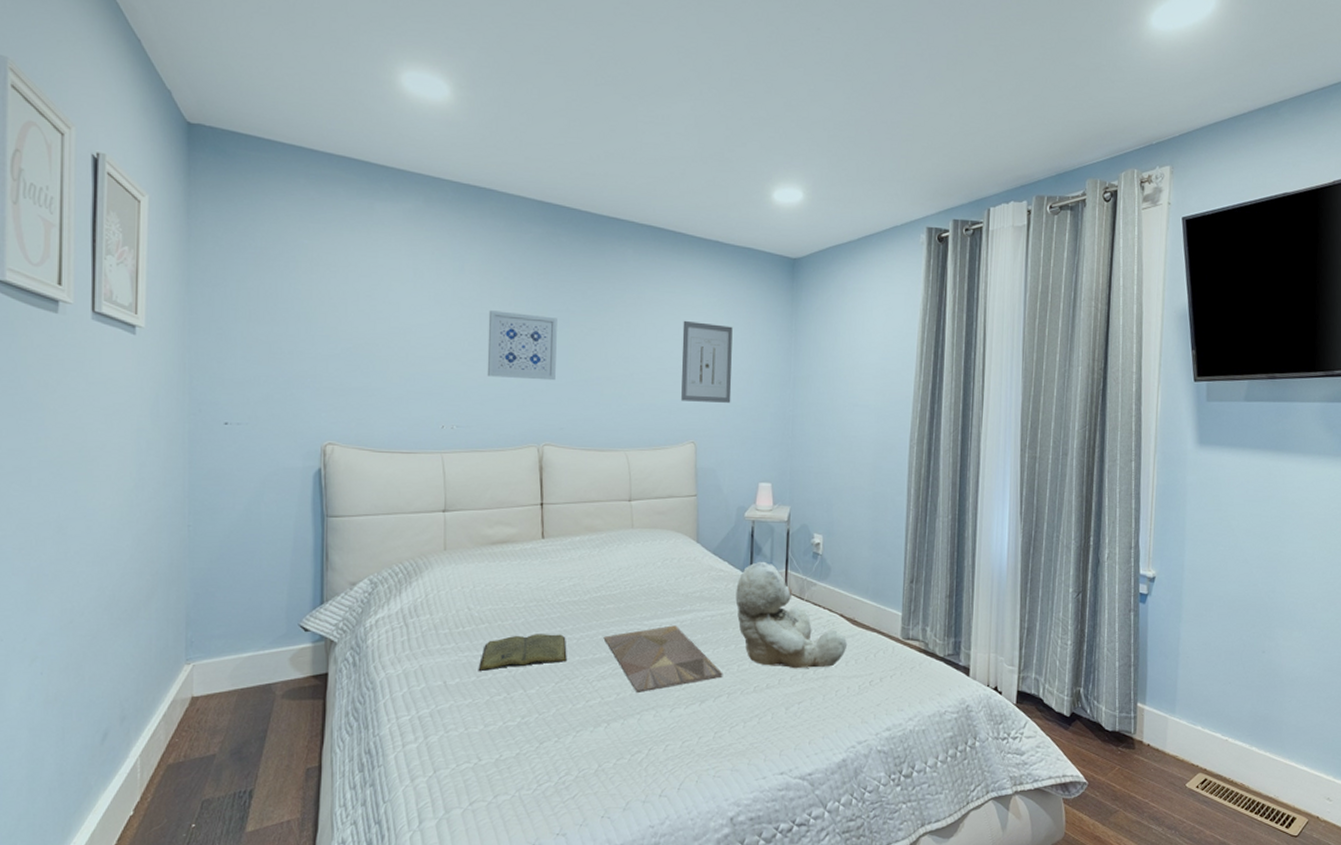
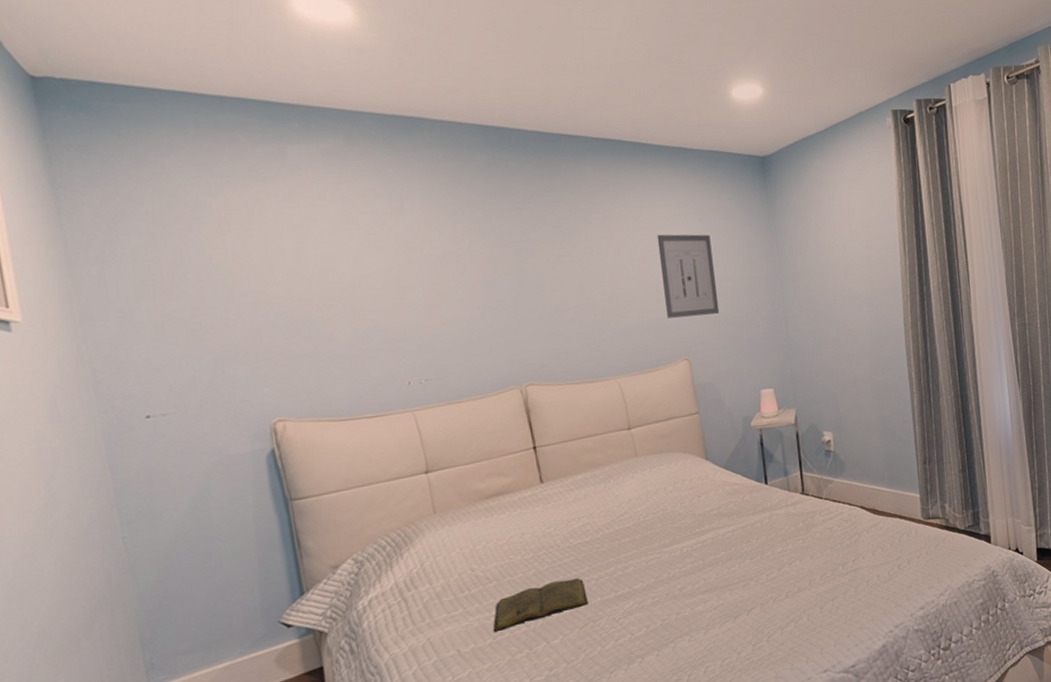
wall art: present [487,310,557,381] -> none [440,248,528,322]
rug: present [603,625,723,692] -> none [623,547,753,621]
teddy bear: present [735,561,848,669] -> none [753,467,872,570]

